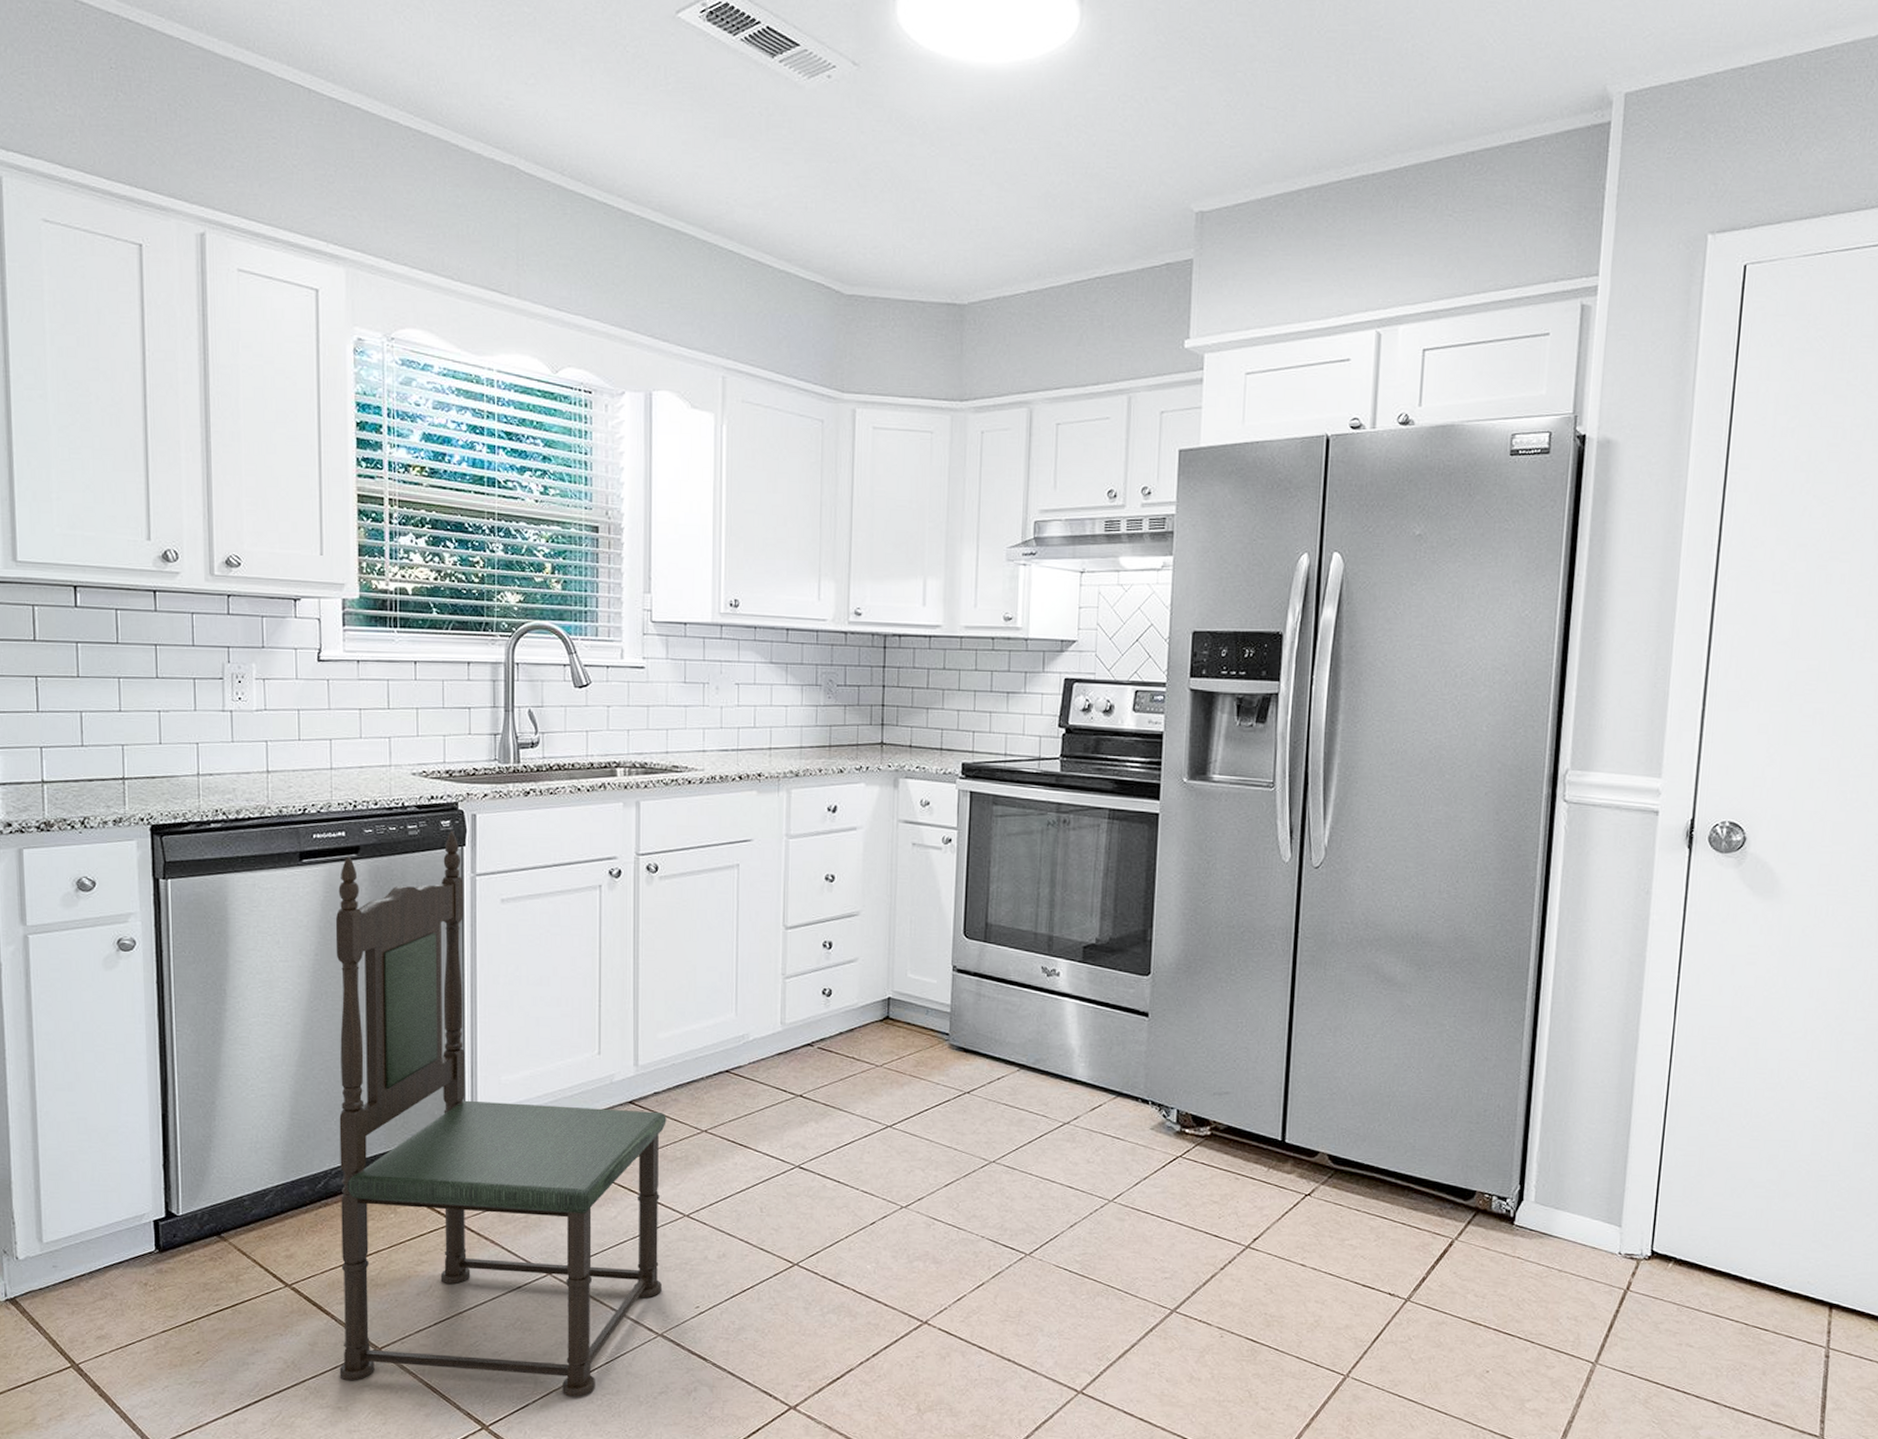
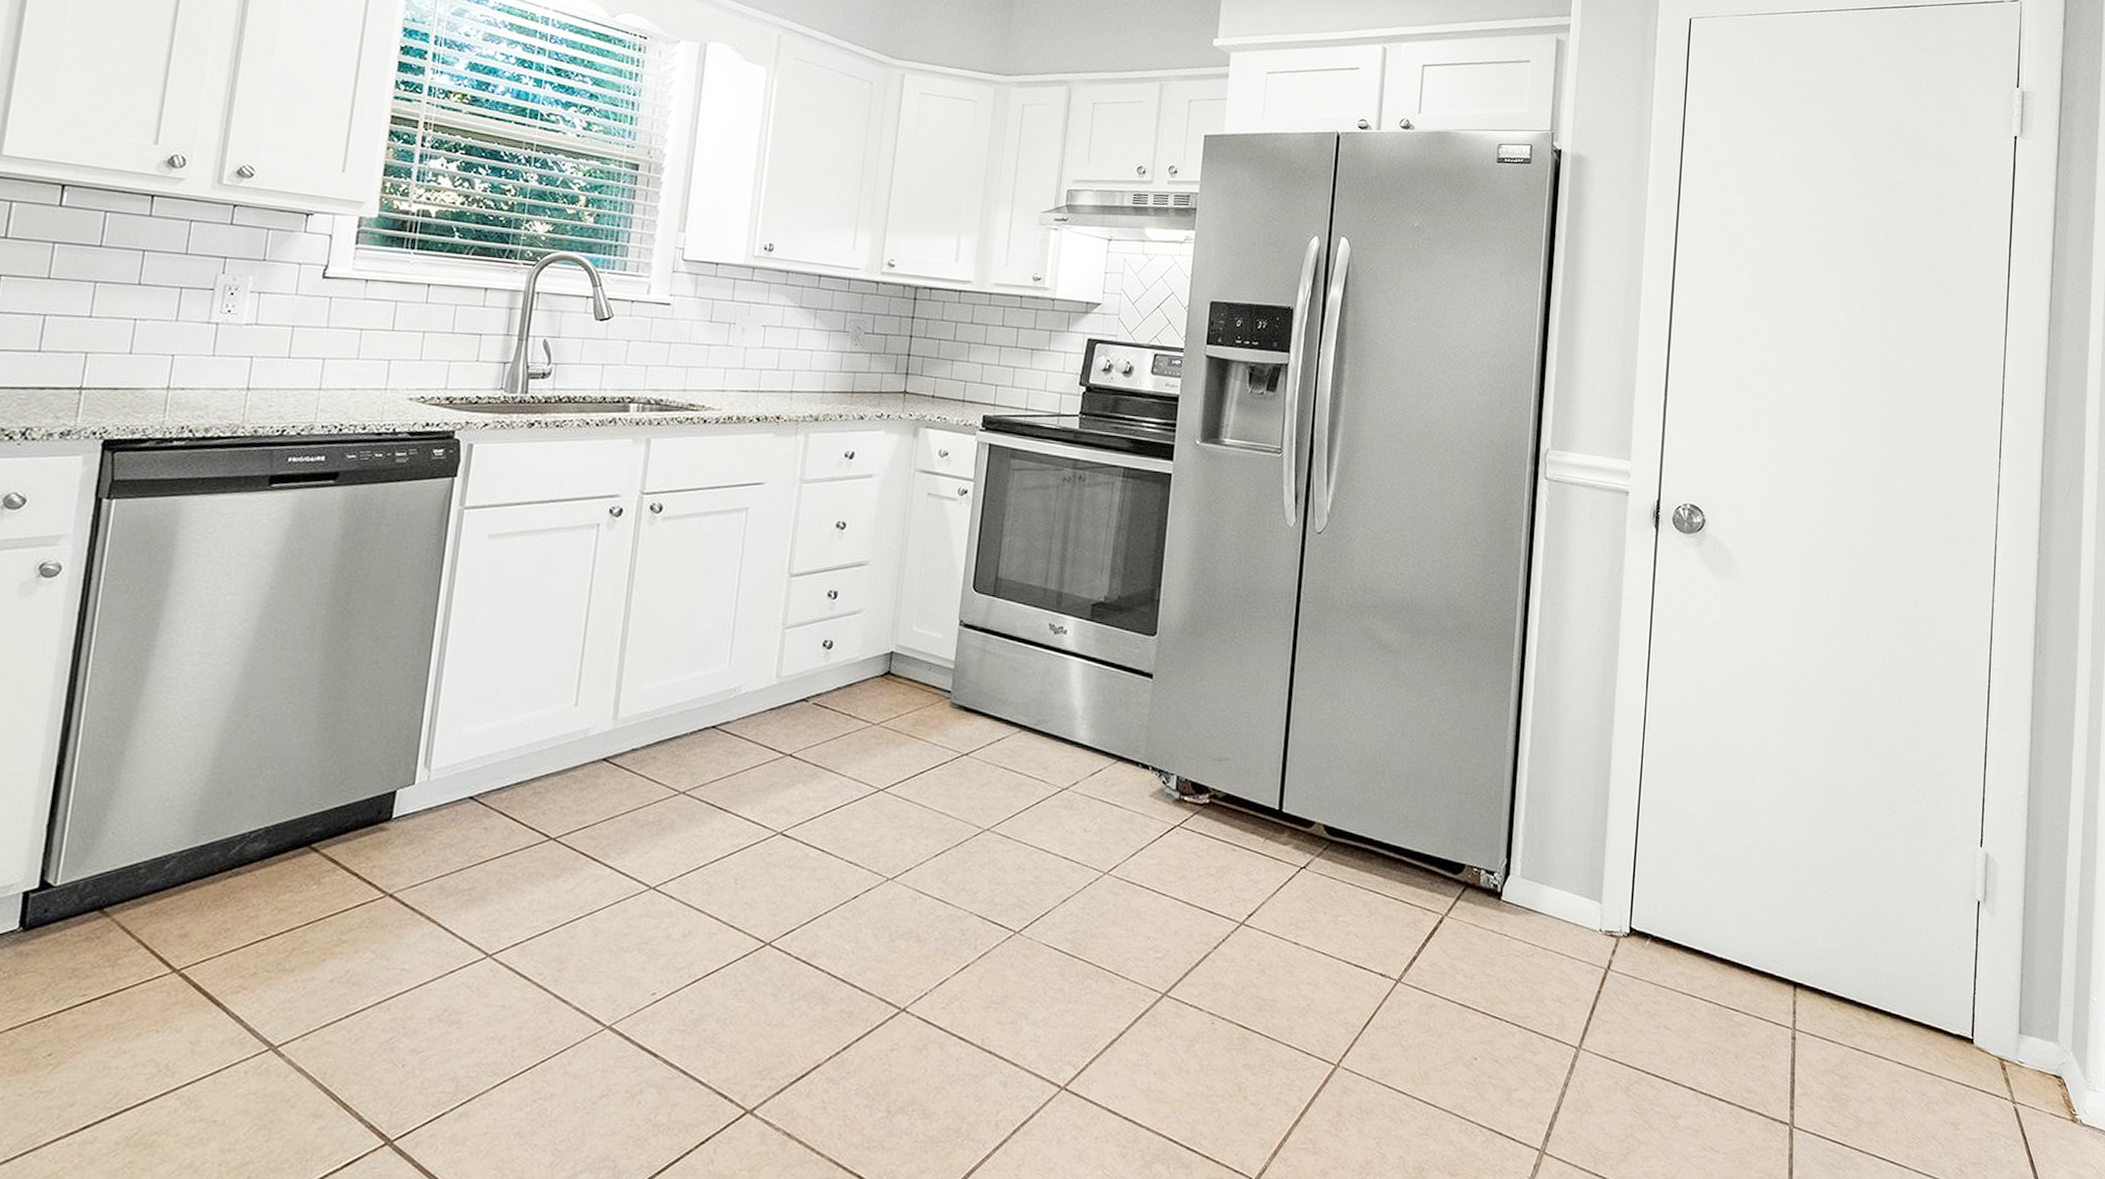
dining chair: present [335,830,667,1397] -> none [221,460,643,1103]

